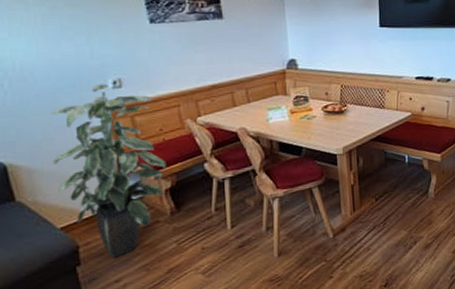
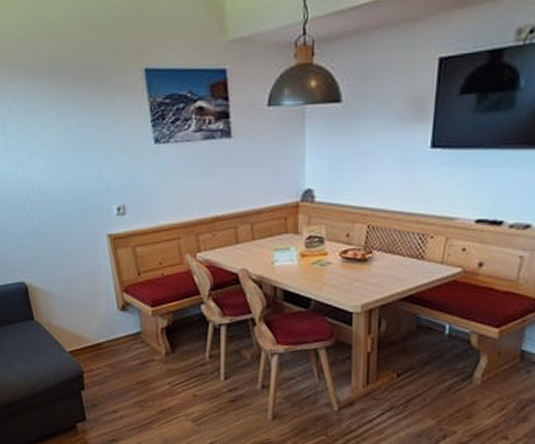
indoor plant: present [51,84,167,258] -> none [63,210,164,389]

